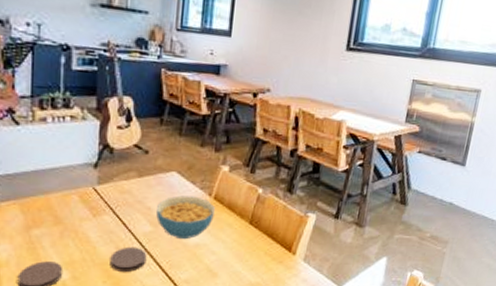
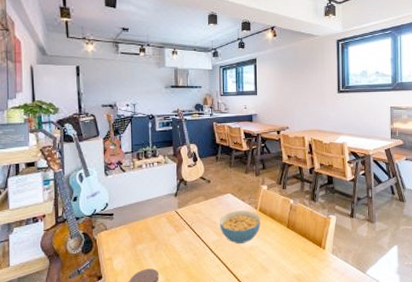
coaster: present [110,246,147,272] -> none [191,252,216,273]

